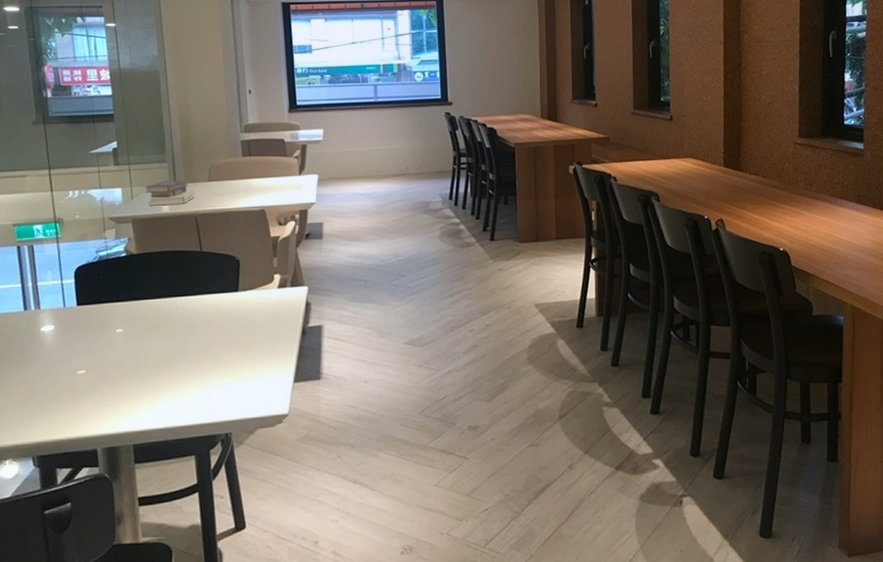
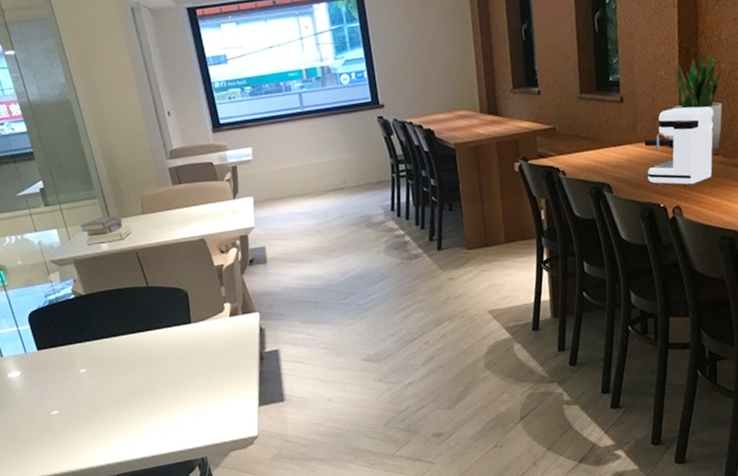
coffee maker: none [691,129,755,201] -> present [644,106,714,186]
planter: none [716,85,763,175] -> present [671,53,723,155]

